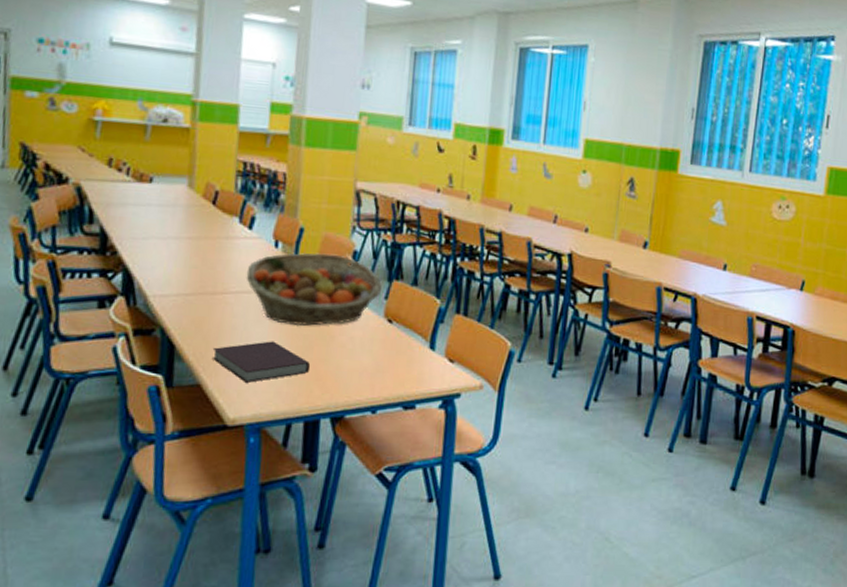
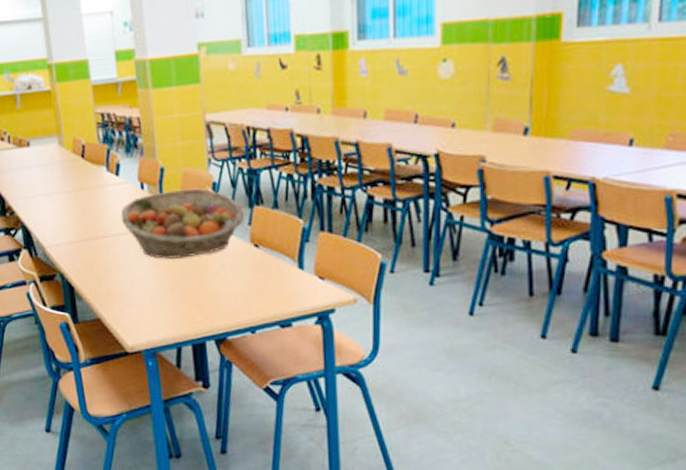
notebook: present [212,341,311,383] -> none [104,275,190,314]

